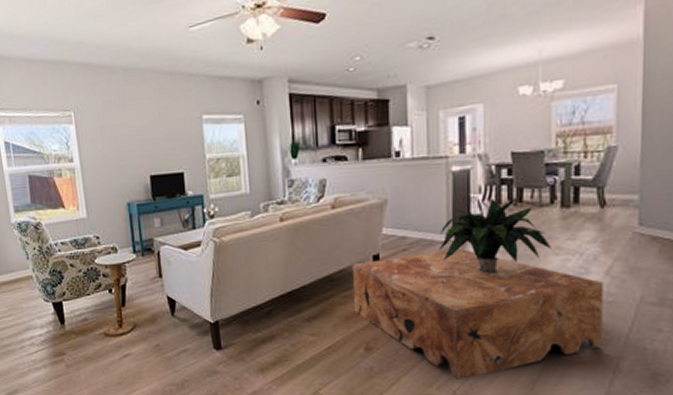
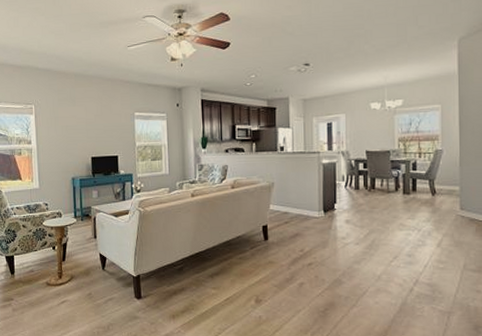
coffee table: present [352,249,604,381] -> none [246,223,437,329]
potted plant: present [439,197,552,274] -> none [313,184,397,244]

